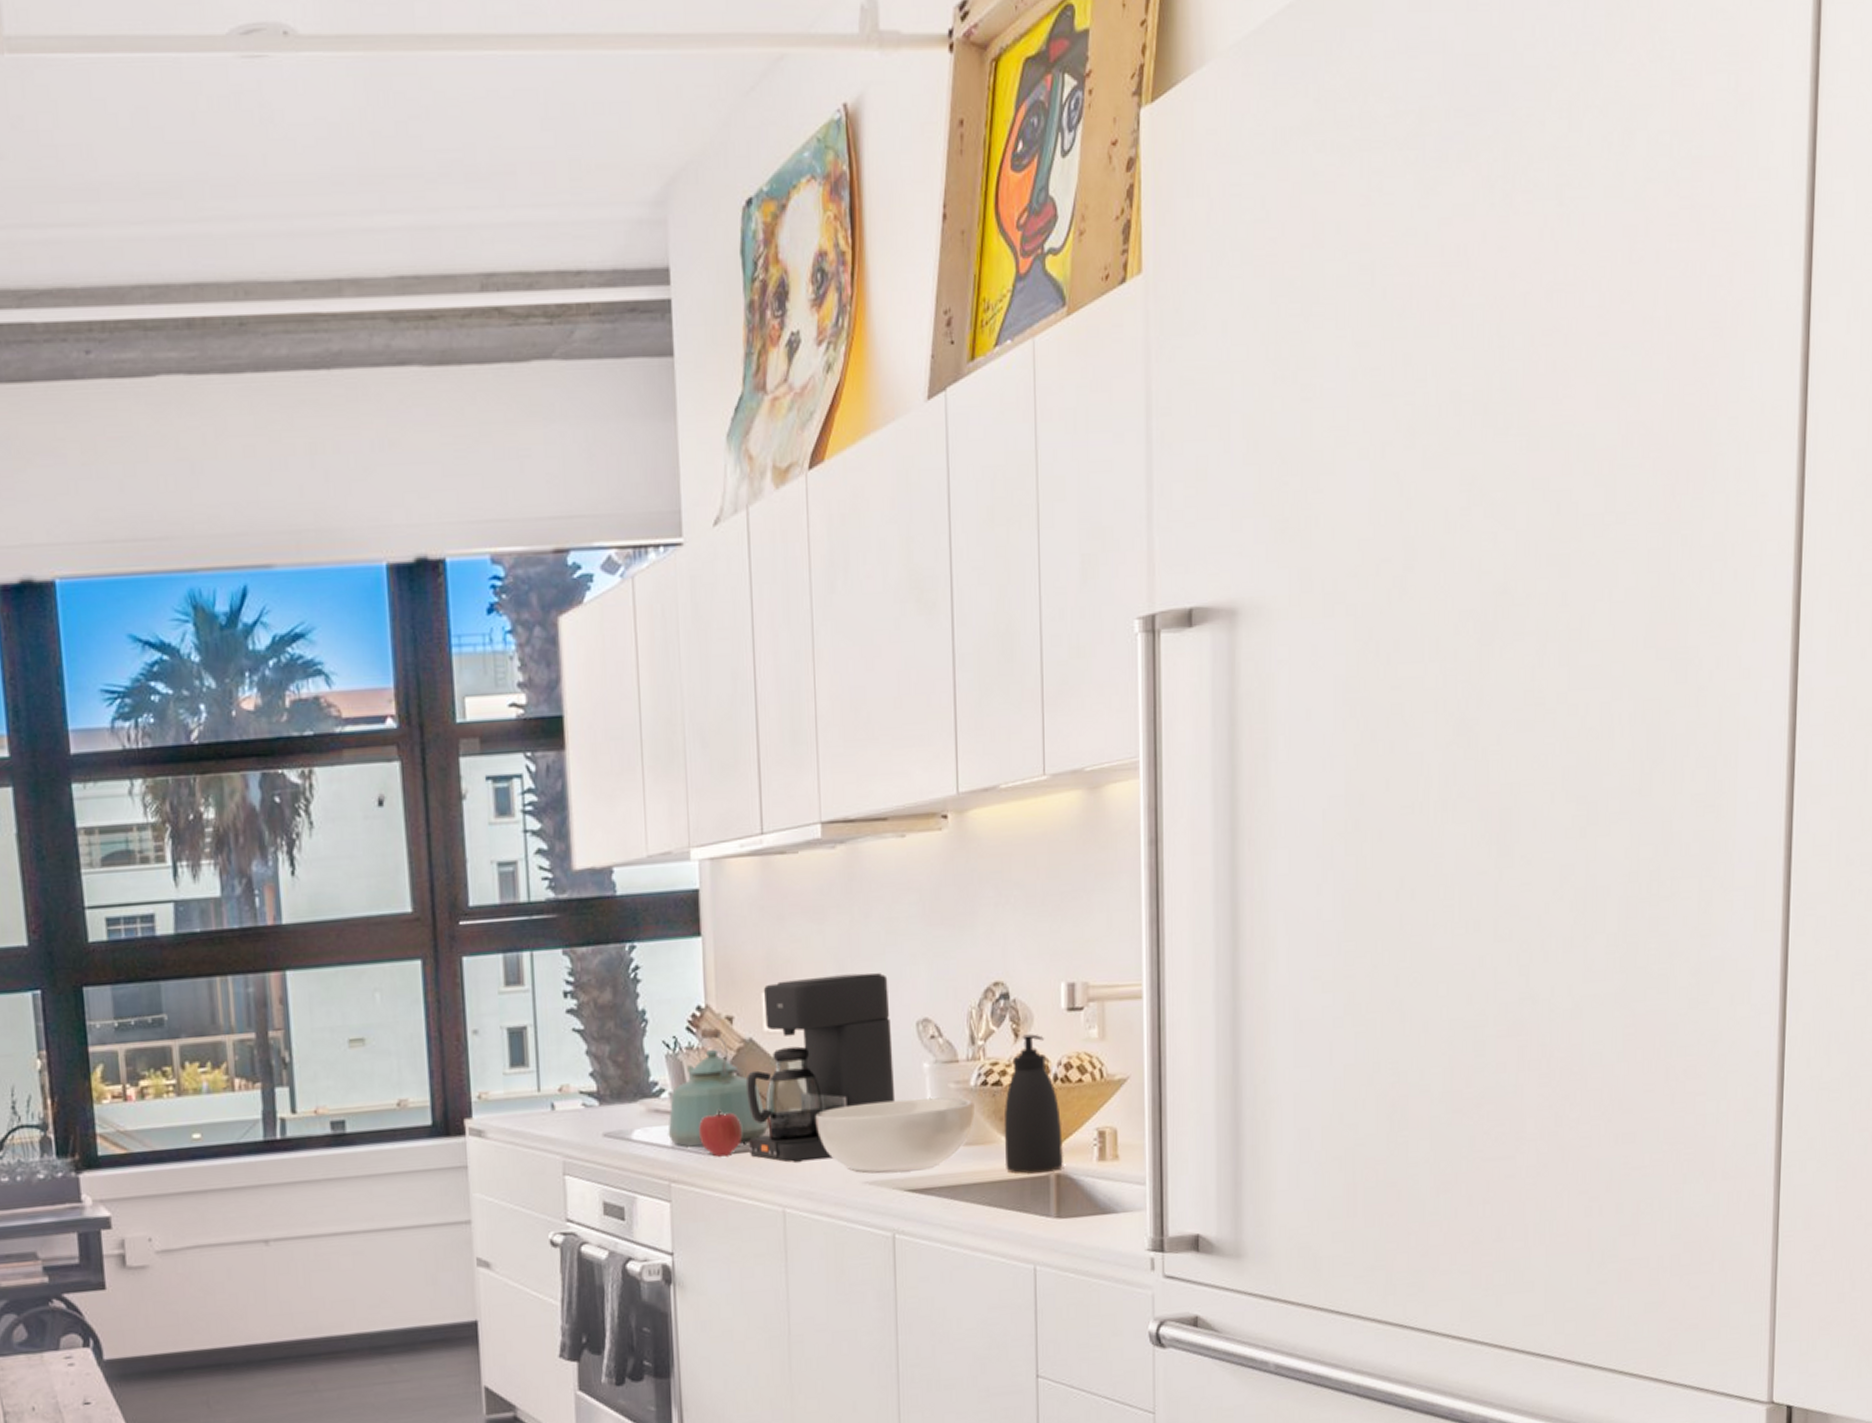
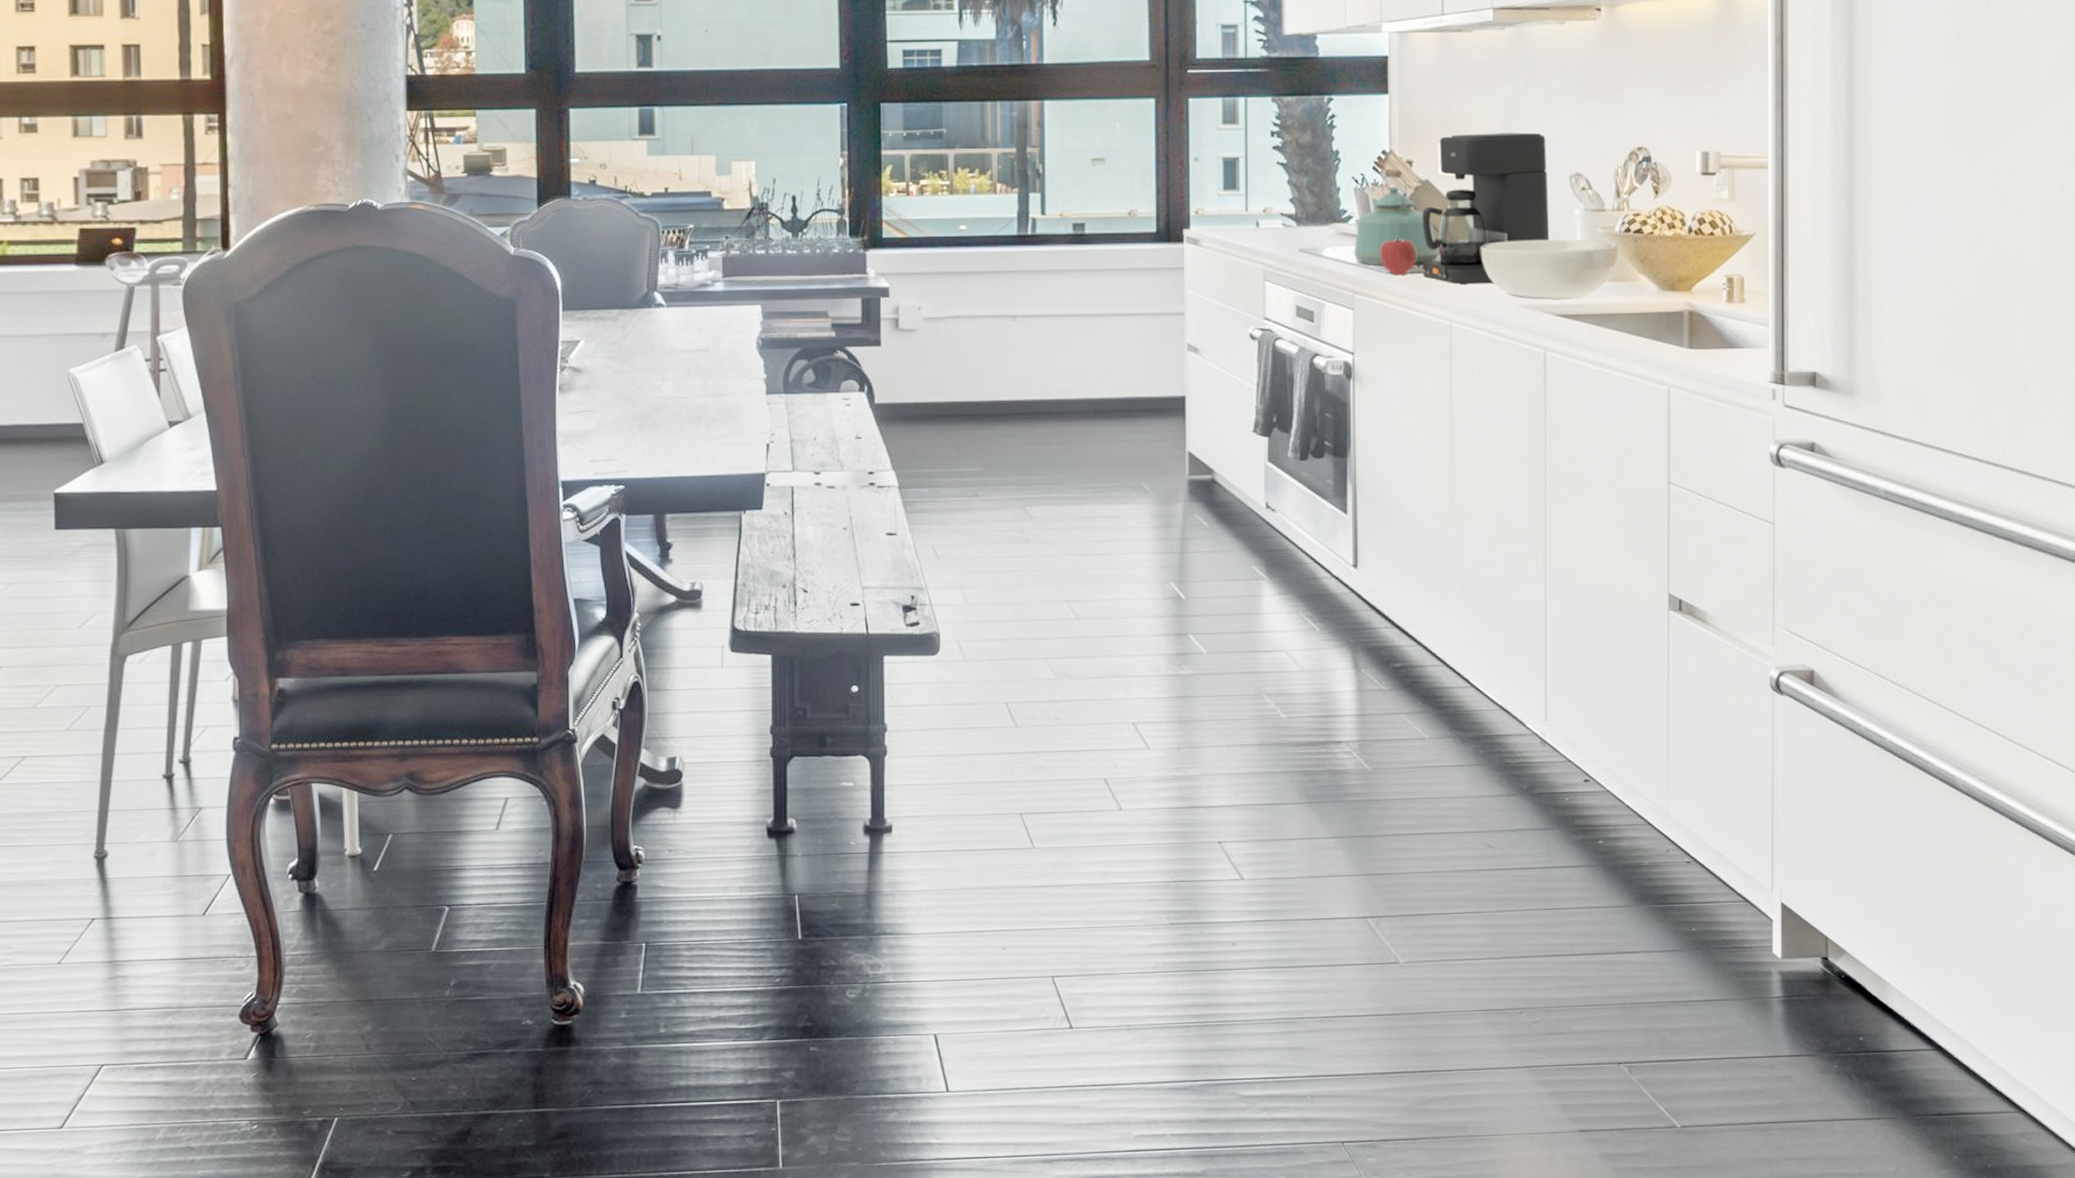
soap dispenser: present [1004,1034,1063,1173] -> none [1644,192,1695,308]

